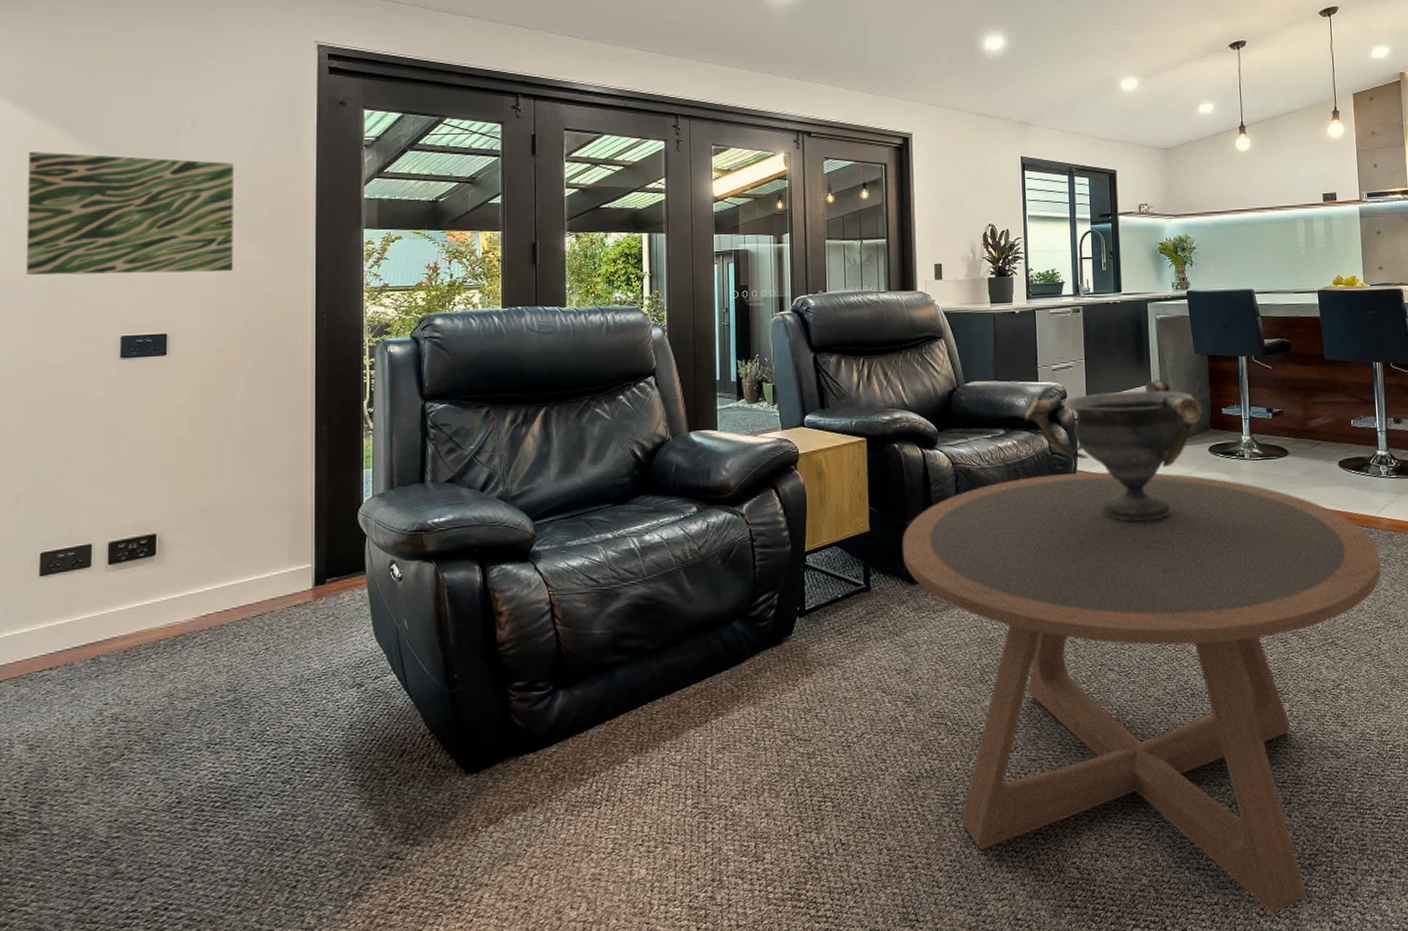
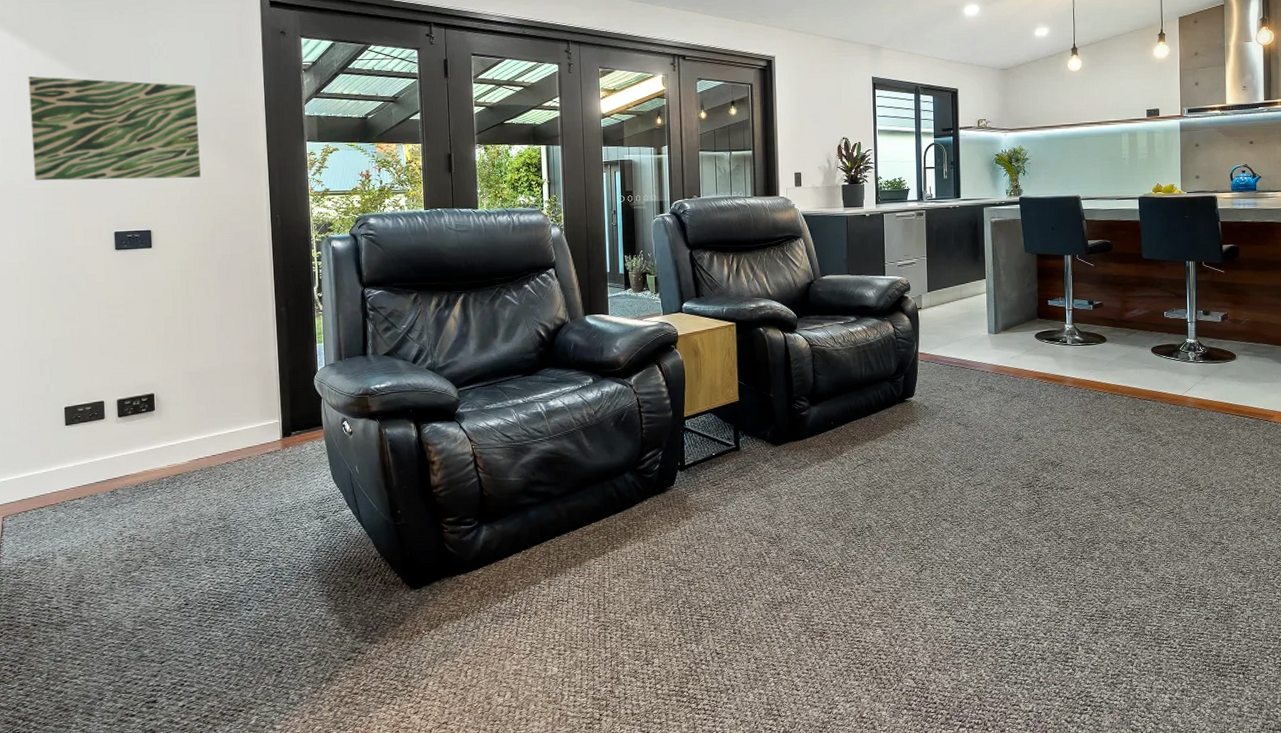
coffee table: present [902,471,1381,914] -> none [766,353,1185,721]
decorative bowl: present [1025,379,1203,522] -> none [873,274,1031,397]

